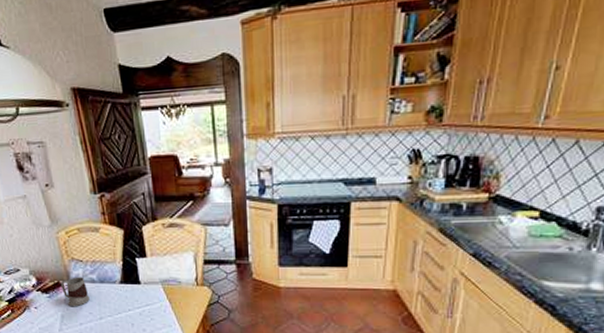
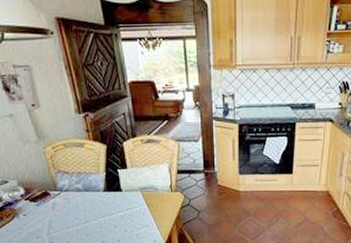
mug: present [60,277,90,307] -> none [47,186,76,213]

